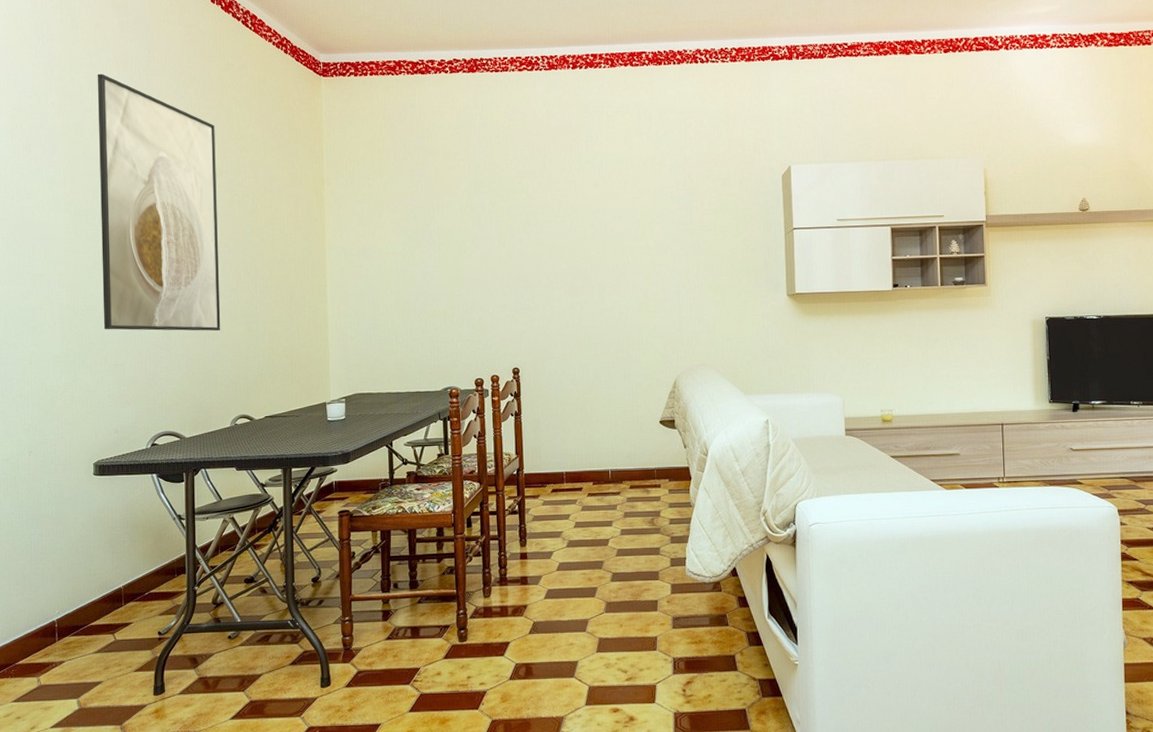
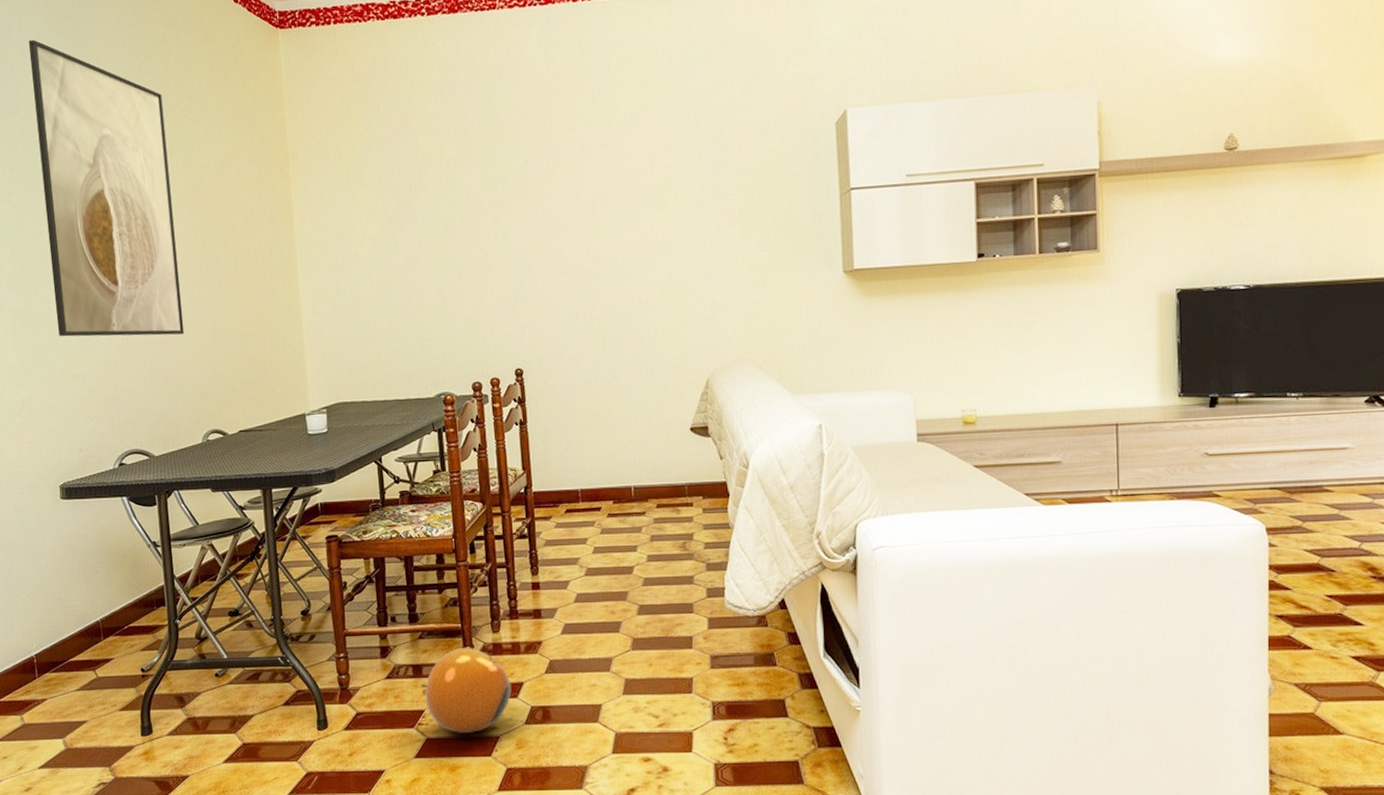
ball: none [417,611,499,689] -> present [420,648,512,733]

